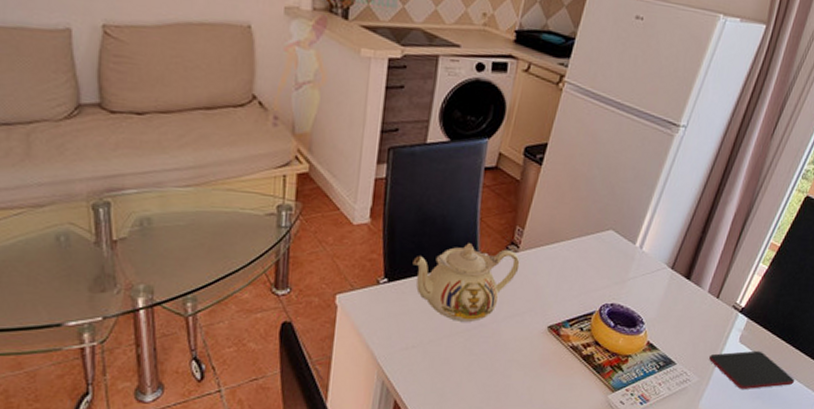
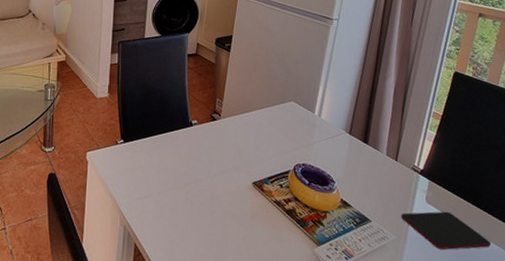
teapot: present [412,243,520,322] -> none [141,112,223,177]

